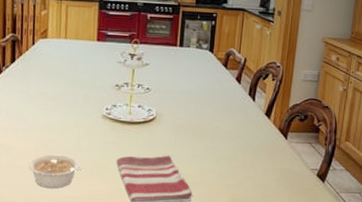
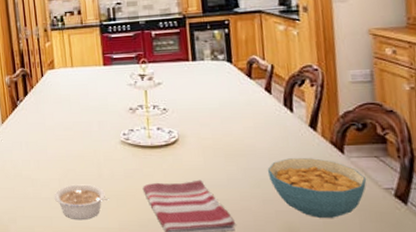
cereal bowl: none [226,140,300,192] -> present [267,158,367,218]

